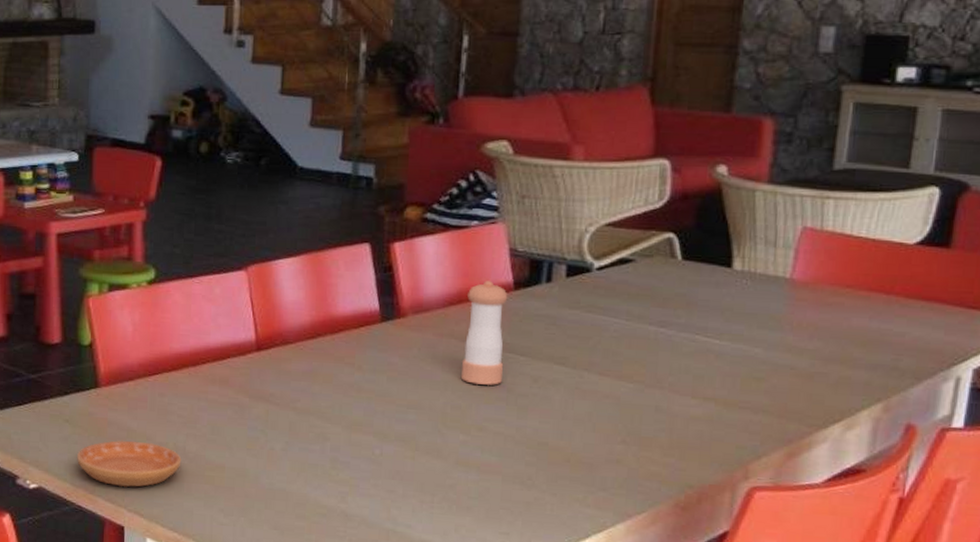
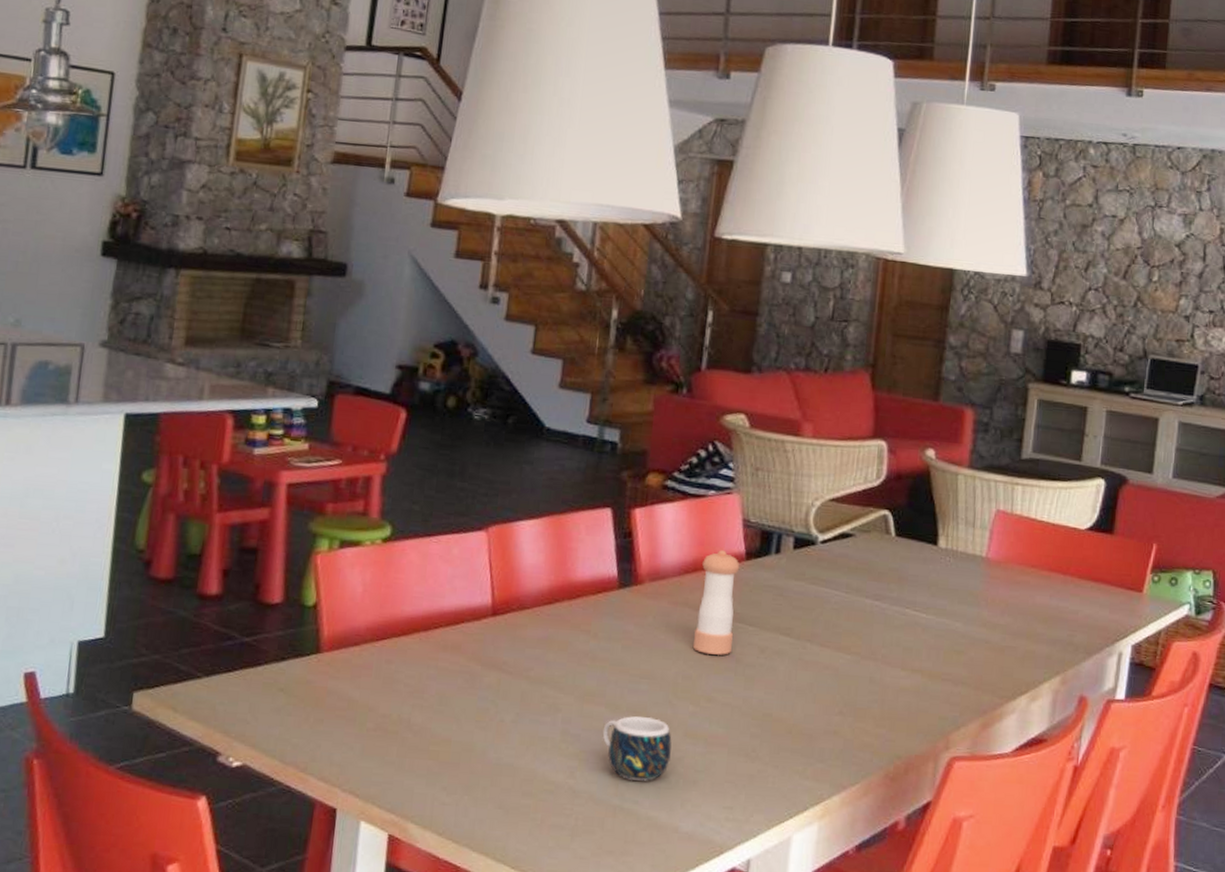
saucer: present [76,440,182,488] -> none [288,711,405,765]
mug: none [371,445,443,507] -> present [602,716,672,781]

